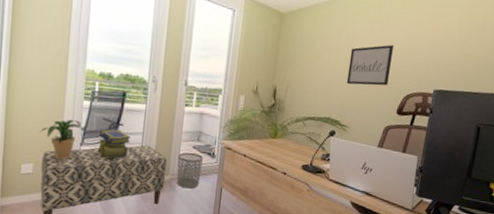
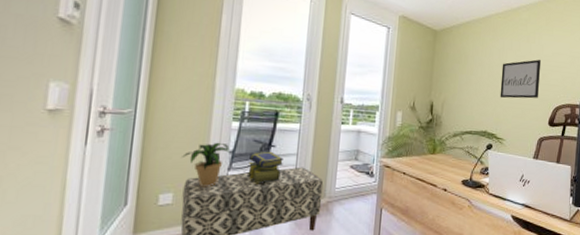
waste bin: present [176,152,203,189] -> none [333,172,361,211]

